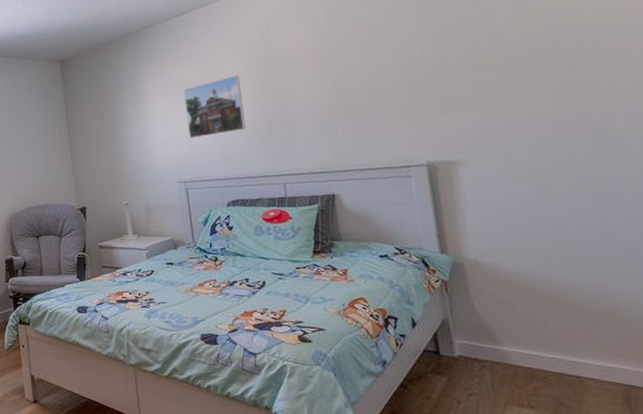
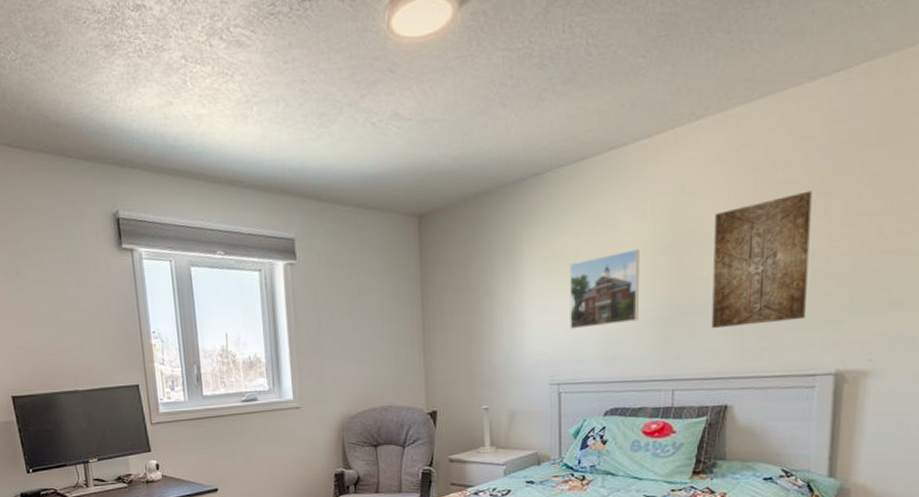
wall art: none [298,23,390,133] -> present [711,190,813,329]

